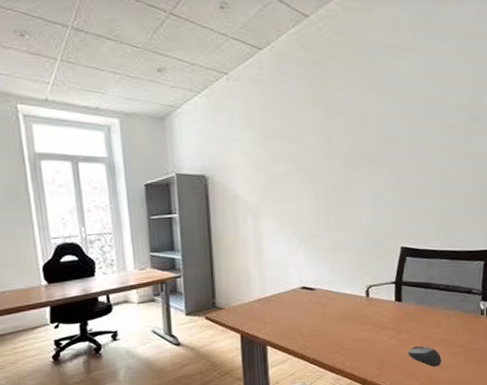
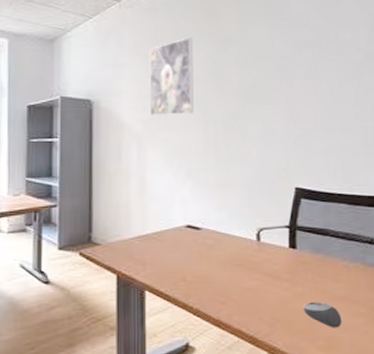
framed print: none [259,108,305,188] -> present [149,38,193,116]

